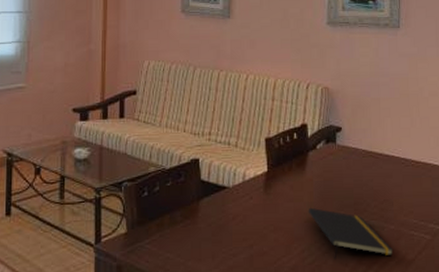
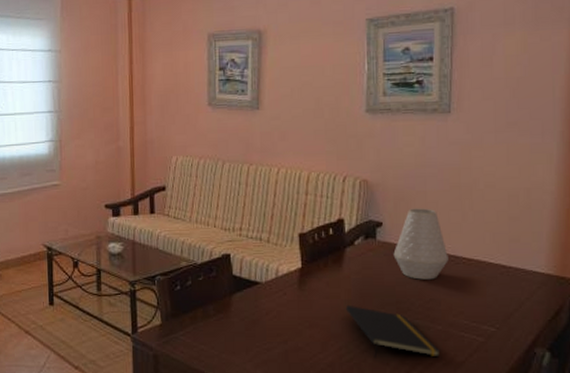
vase: none [351,114,399,182] -> present [393,208,448,280]

